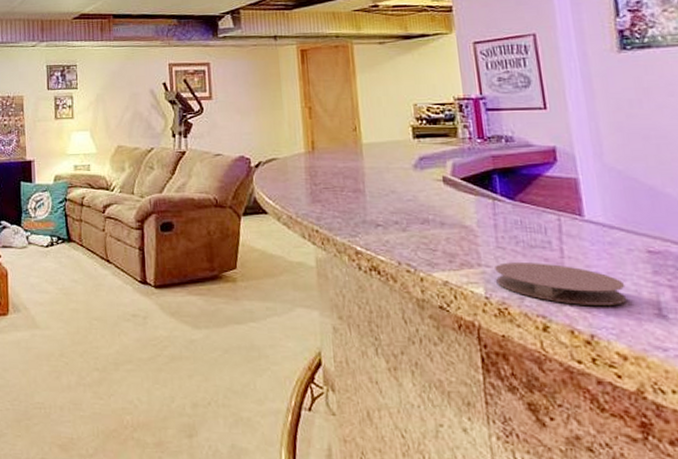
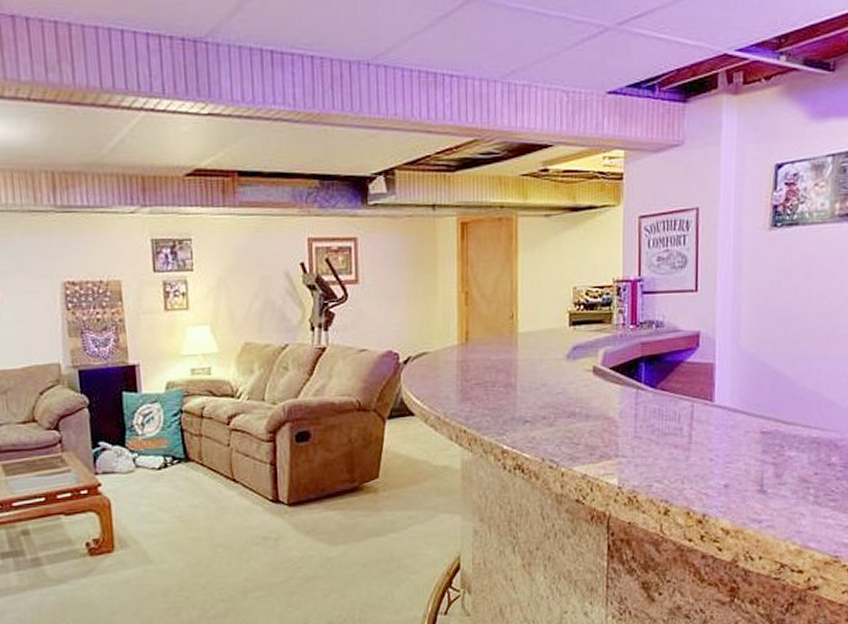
coaster: present [495,262,628,306] -> none [630,449,738,488]

